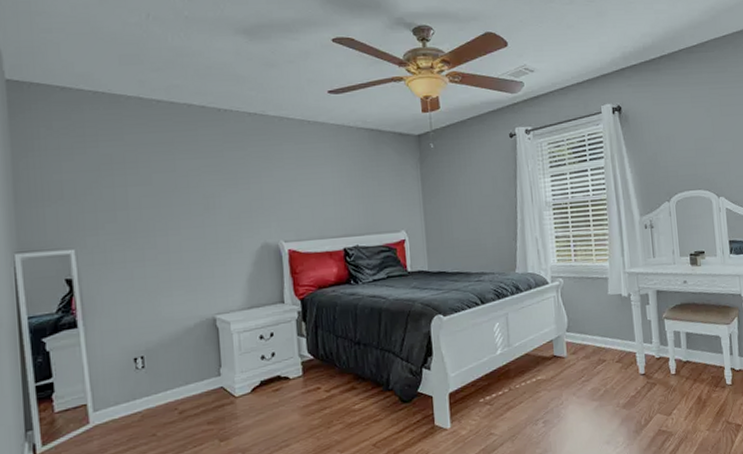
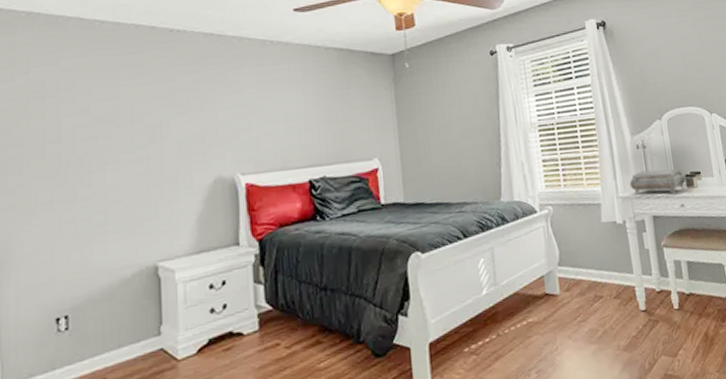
jewelry box: none [636,248,691,272] -> present [629,168,687,196]

